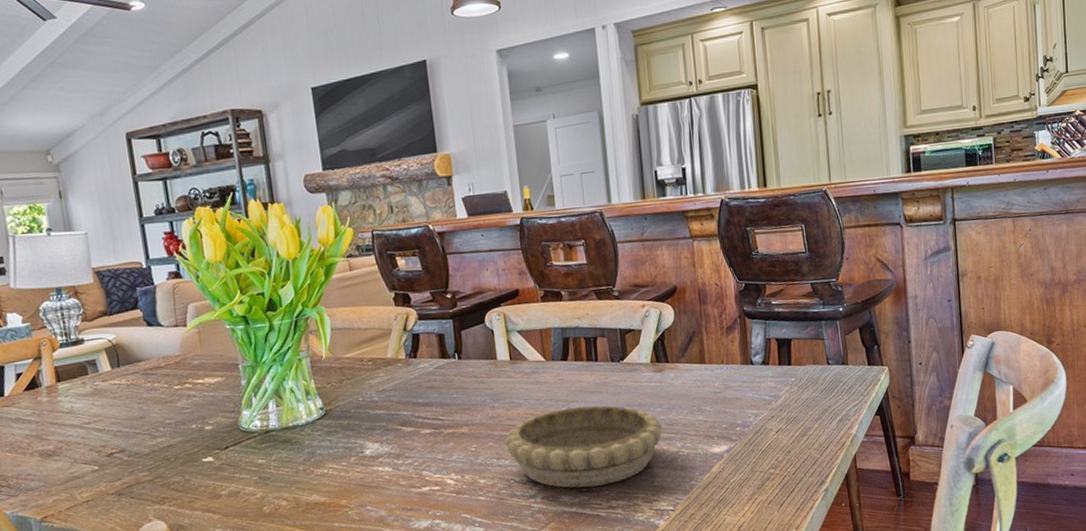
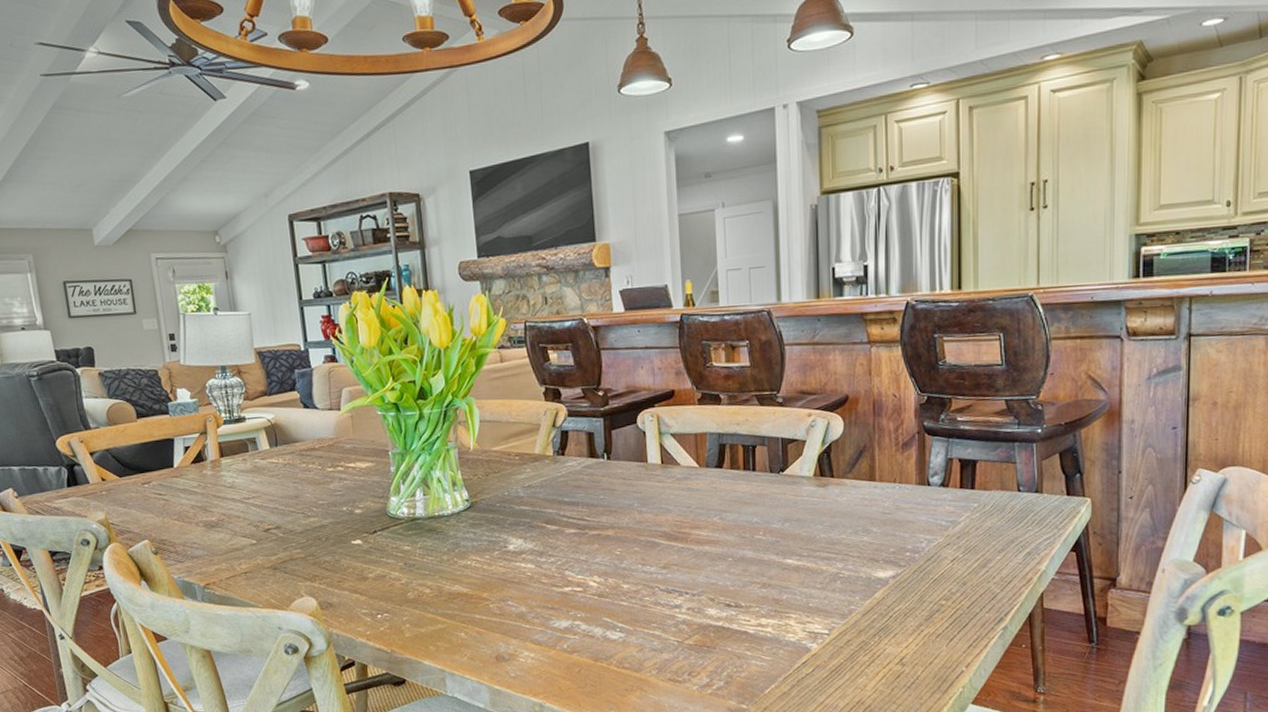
decorative bowl: present [504,405,663,488] -> none [650,517,822,602]

